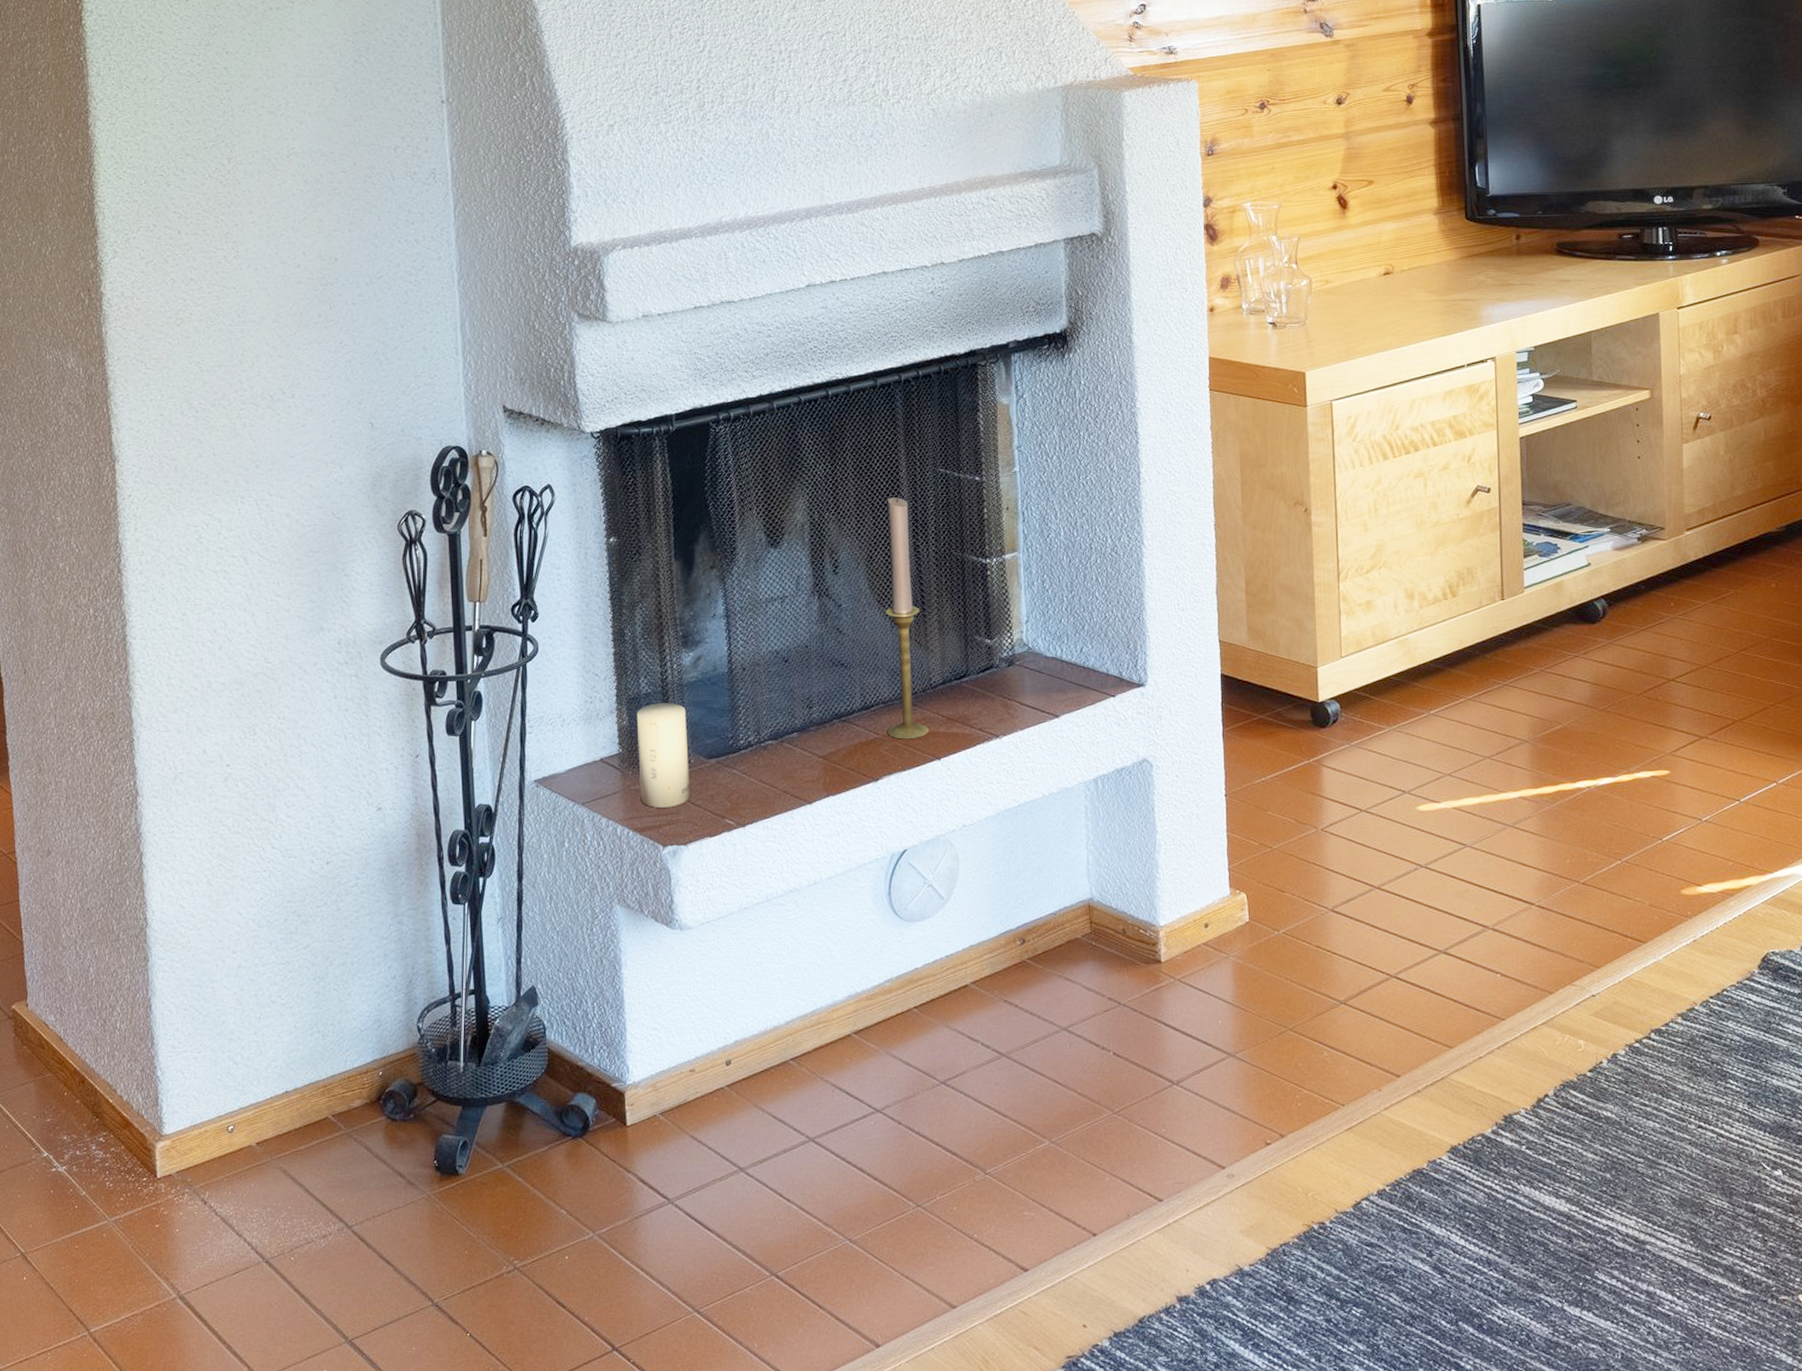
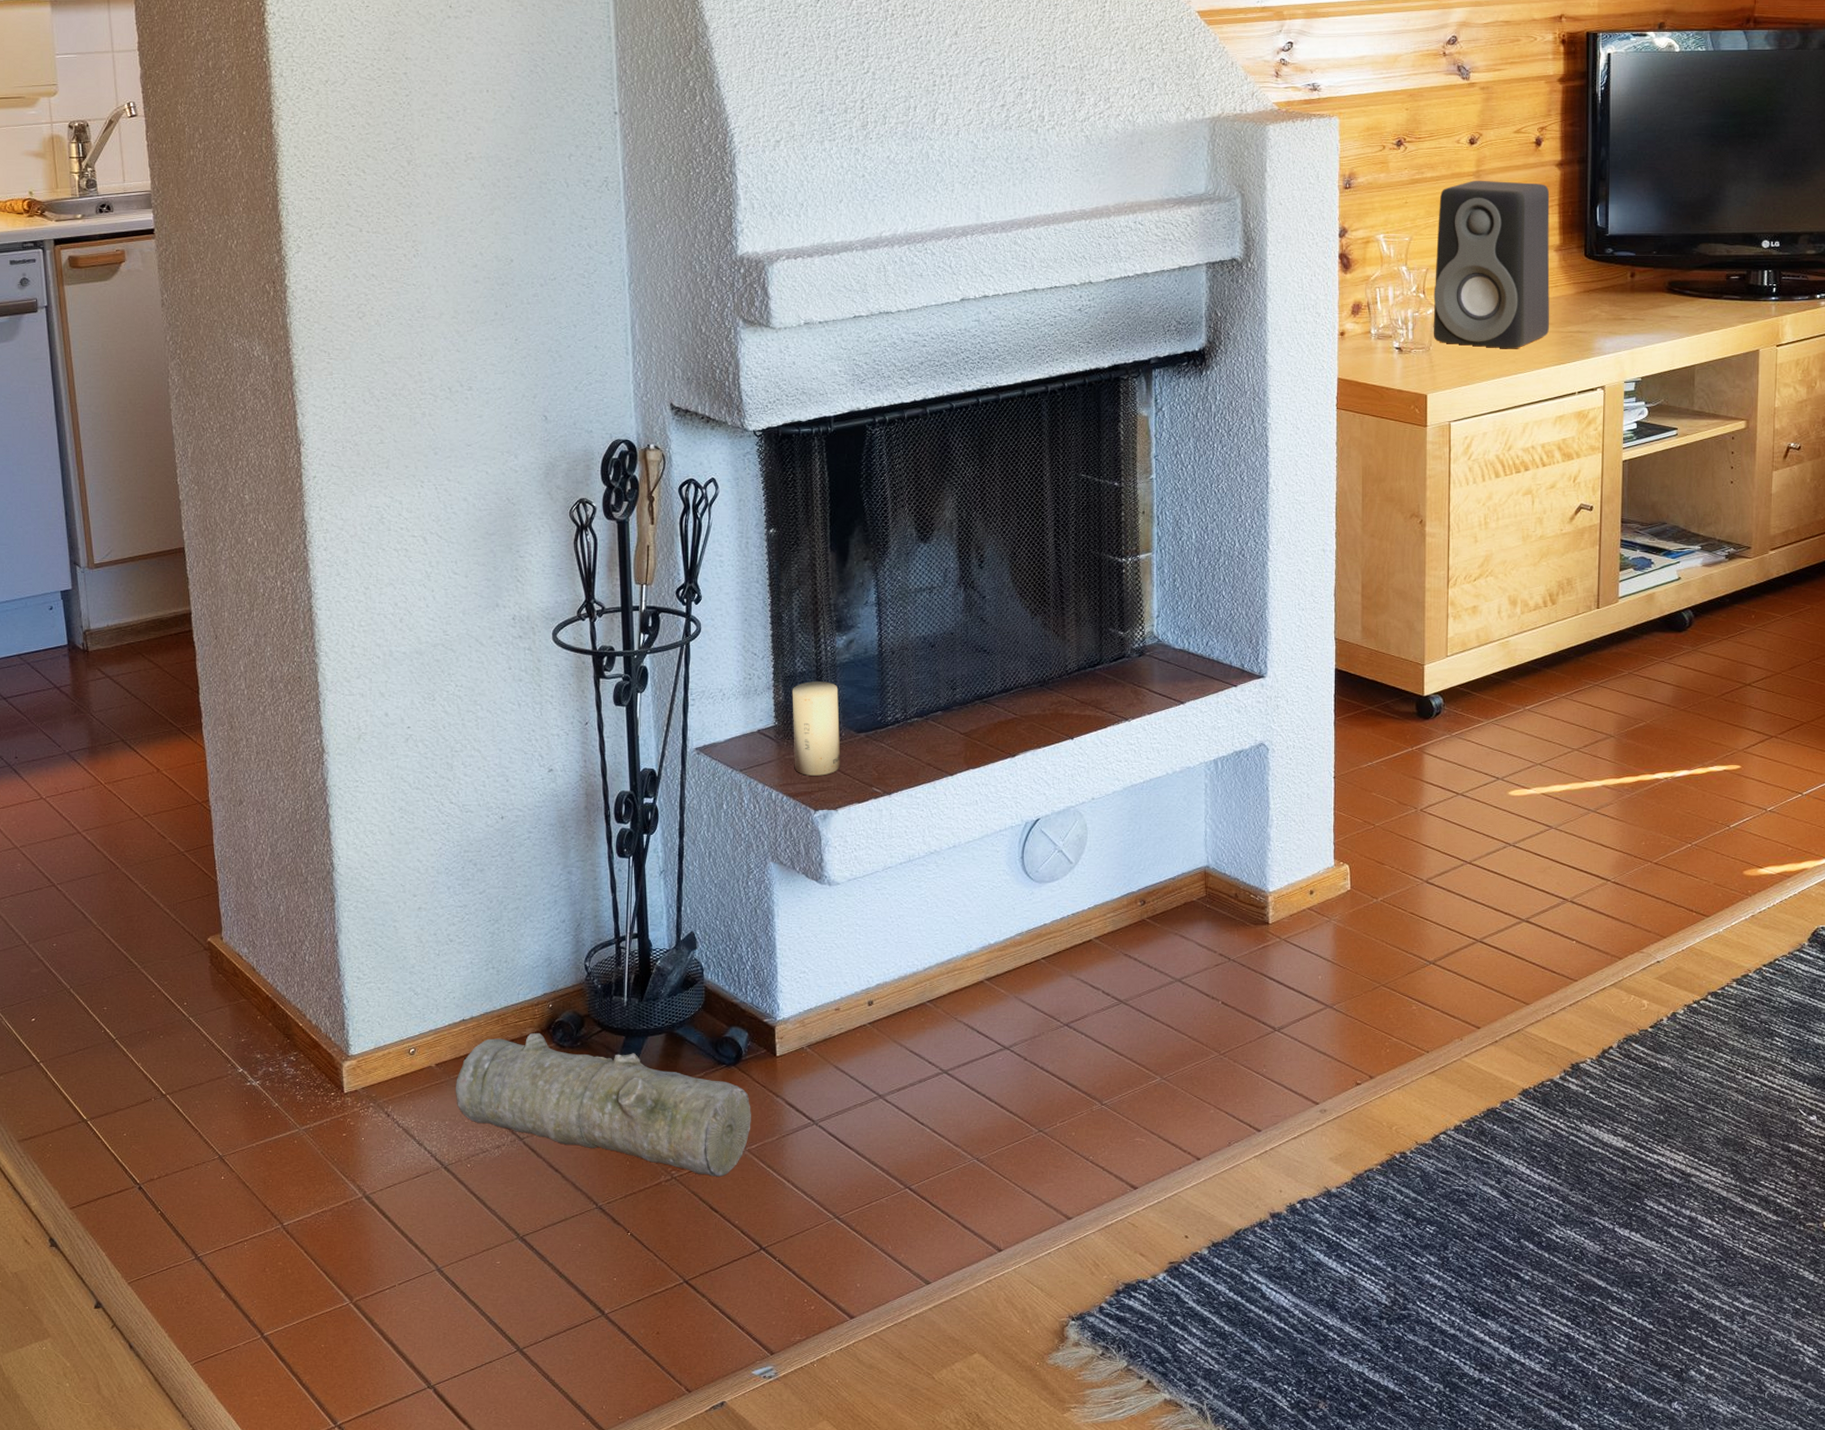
decorative log: none [278,1105,601,1266] -> present [456,1033,751,1177]
candlestick: present [885,497,929,740] -> none [1025,499,1064,720]
speaker: none [1306,142,1433,321] -> present [1433,180,1550,349]

